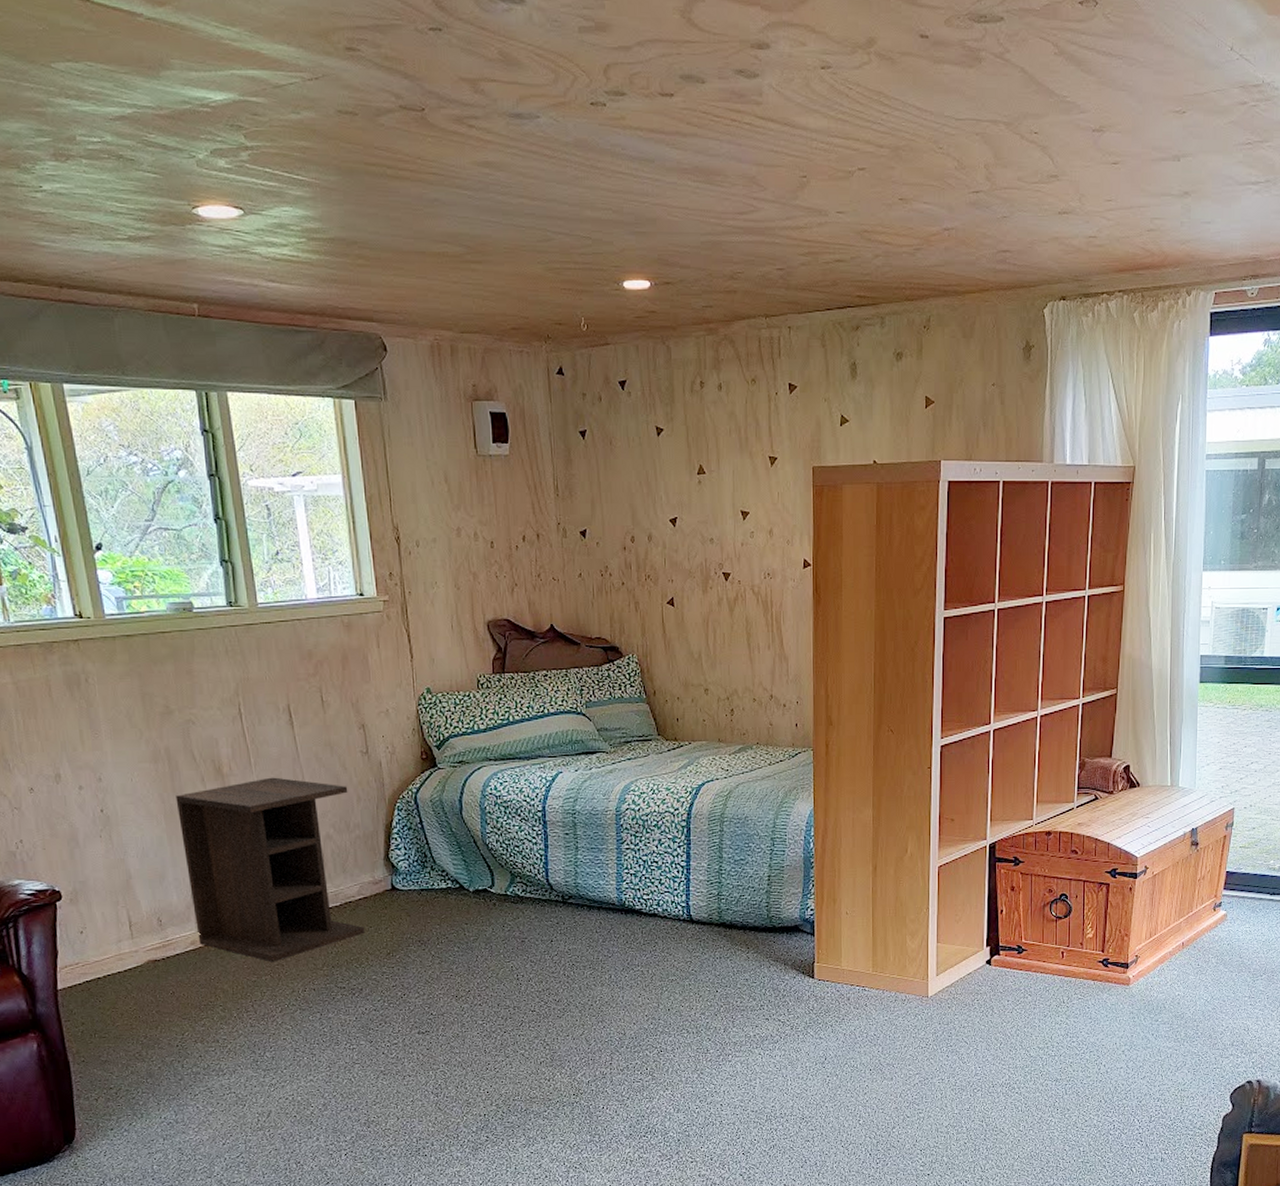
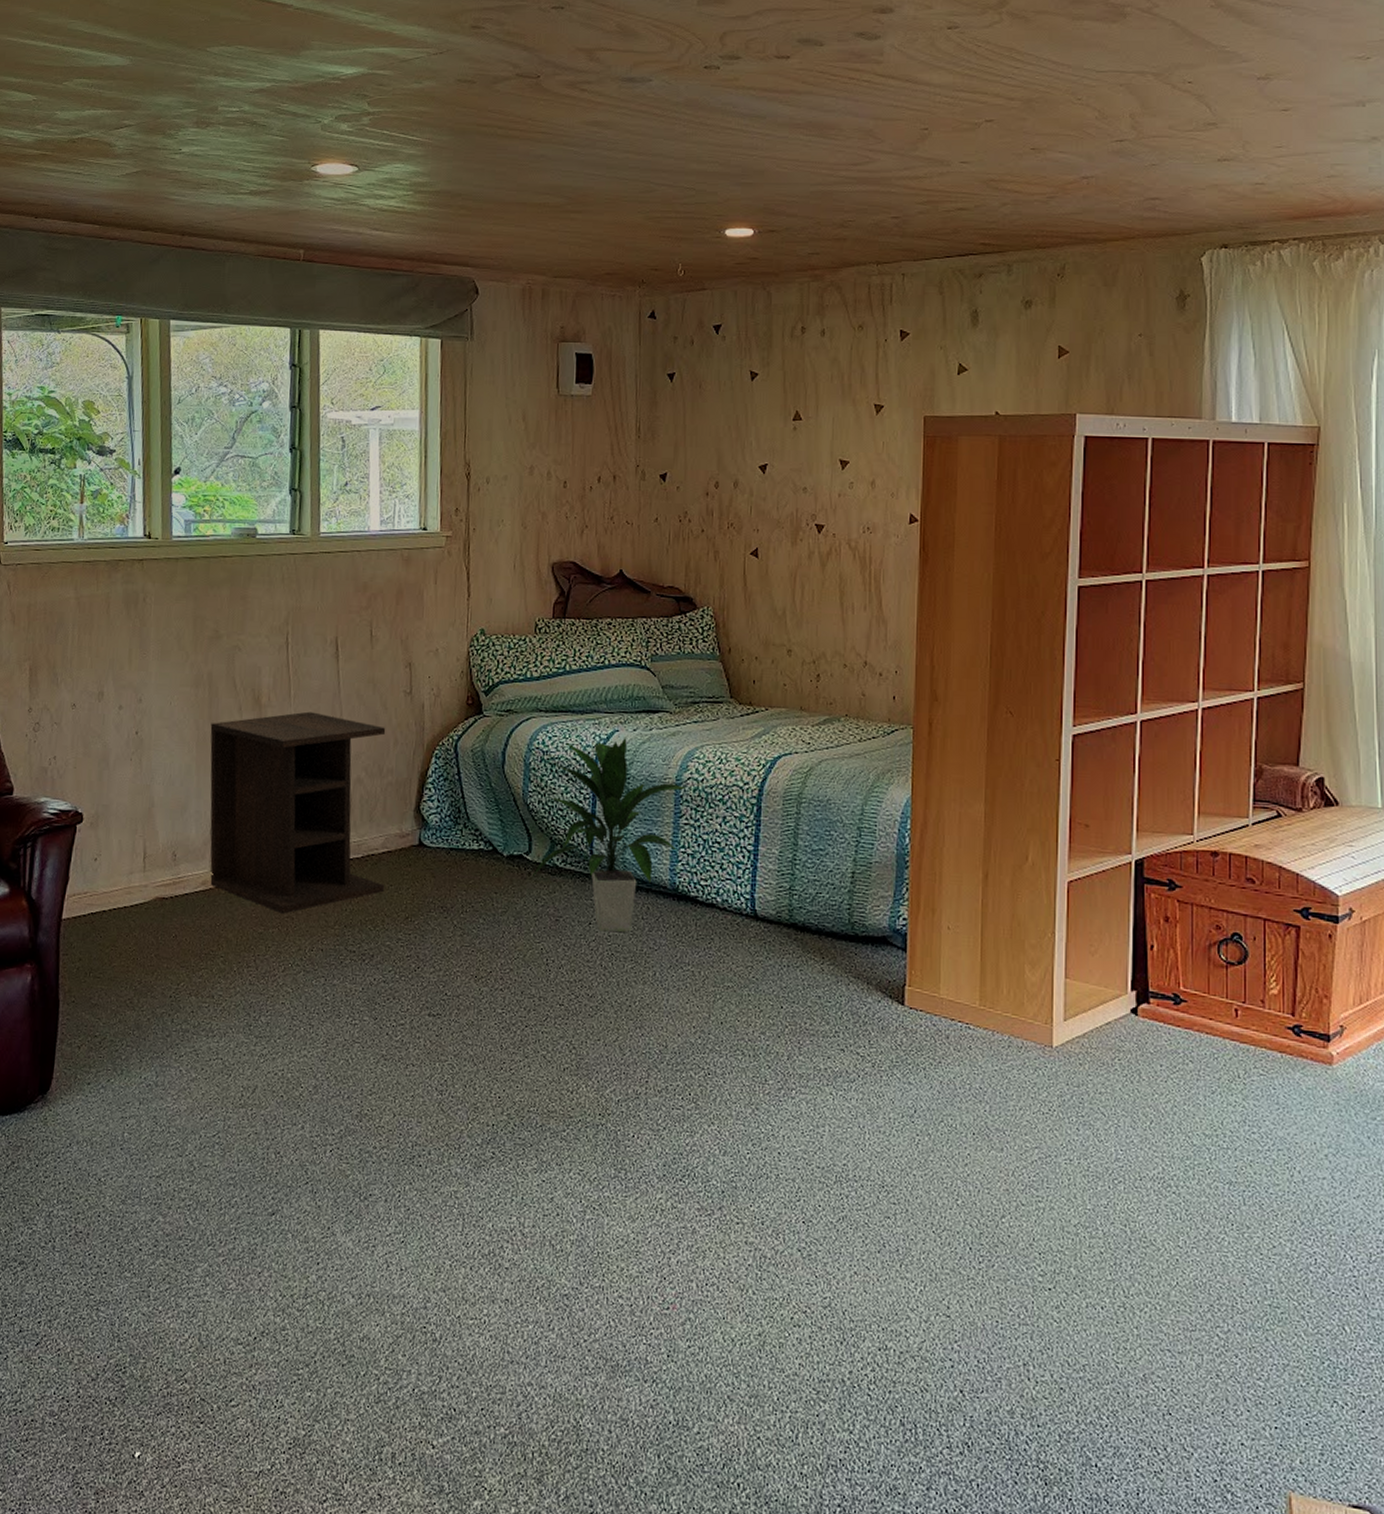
indoor plant: none [497,777,626,947] -> present [531,736,687,933]

